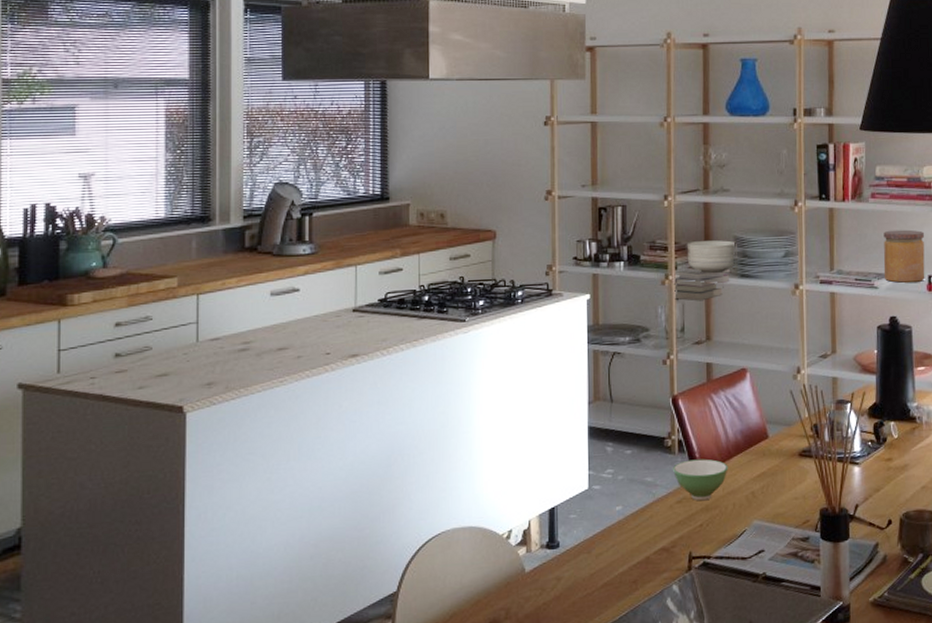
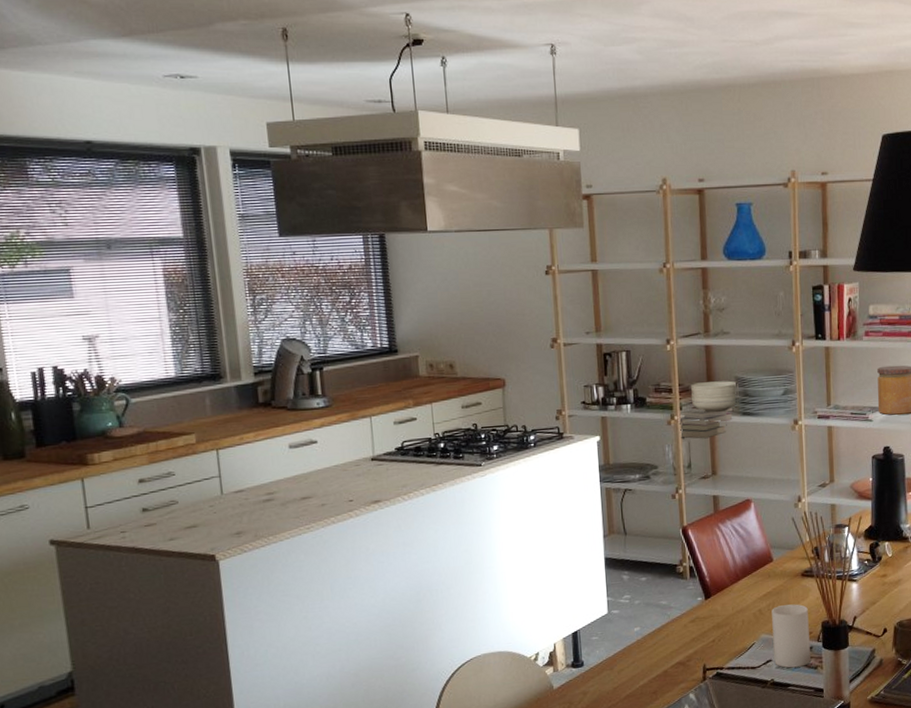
bowl: present [672,459,728,501] -> none [684,582,737,620]
cup: none [765,487,807,561] -> present [771,604,811,668]

